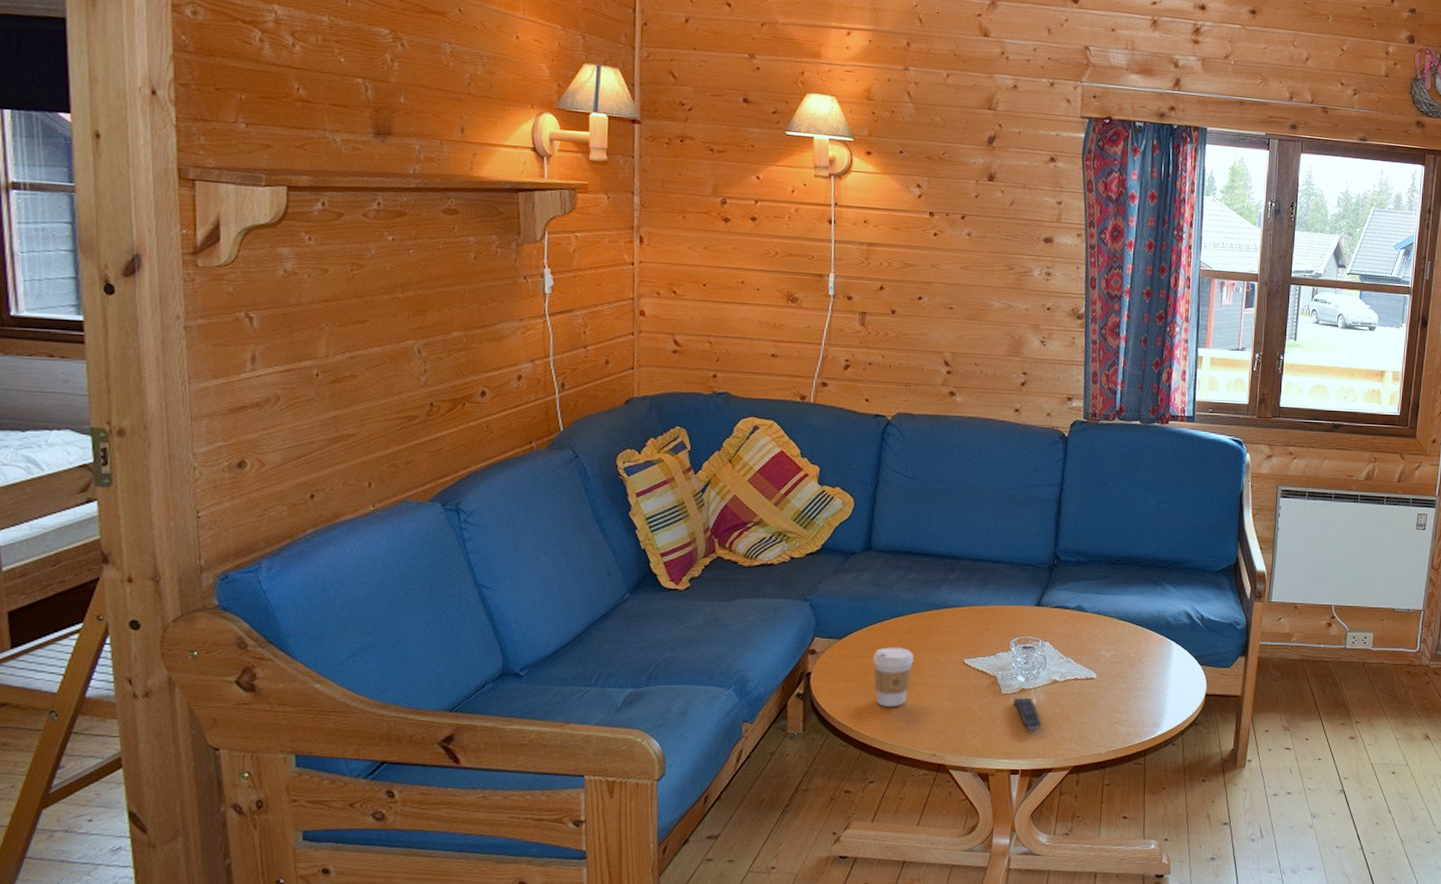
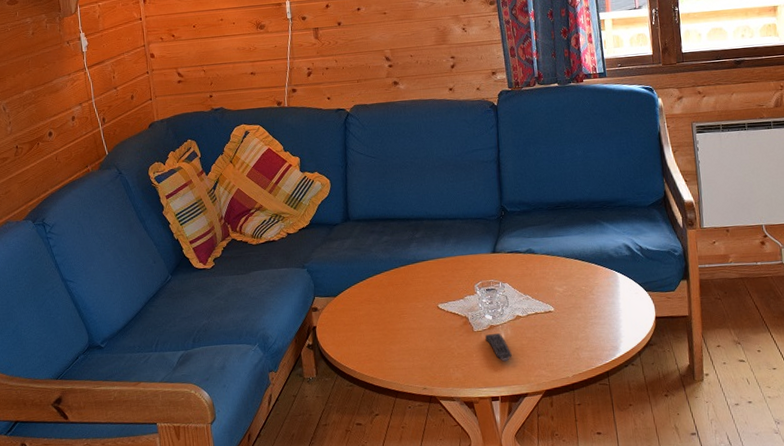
coffee cup: present [872,647,914,706] -> none [363,299,397,350]

